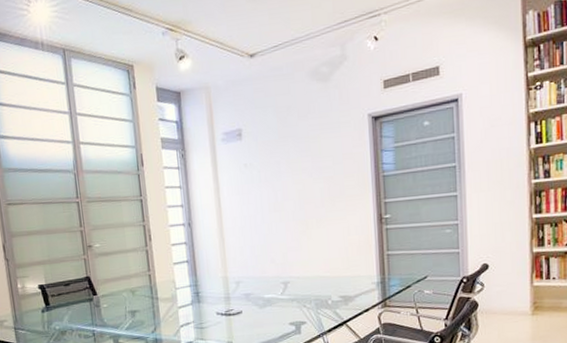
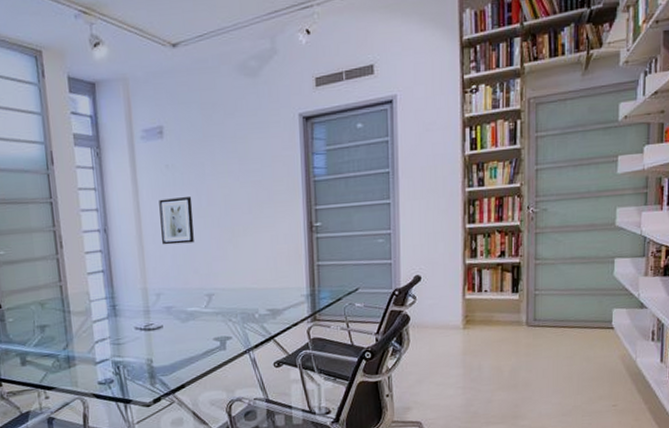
wall art: none [238,193,271,237] -> present [159,197,194,245]

